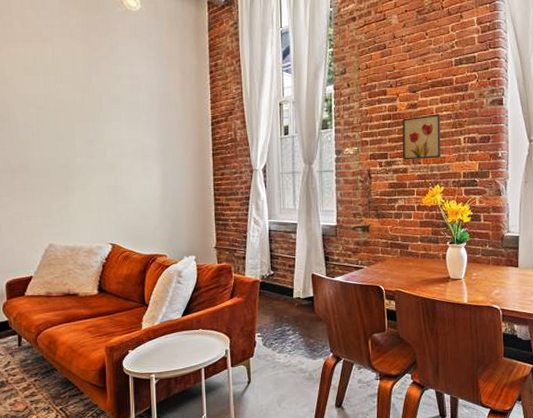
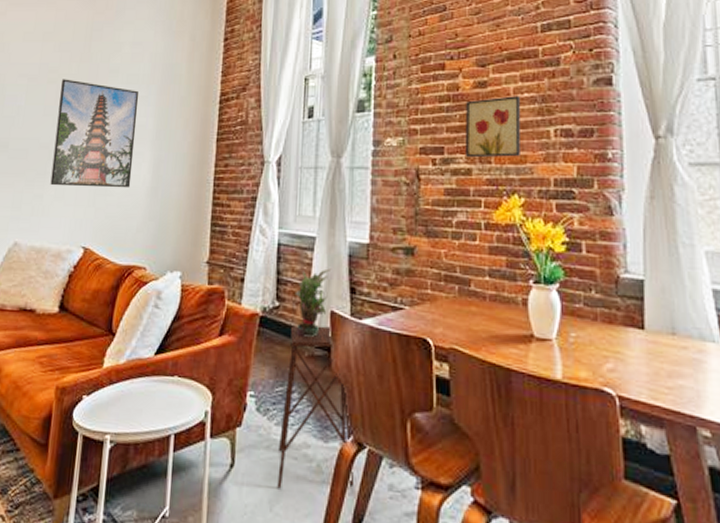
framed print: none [69,108,145,197] -> present [50,79,139,188]
side table: none [281,284,335,392] -> present [277,325,355,489]
potted plant: none [284,245,311,294] -> present [294,268,332,338]

